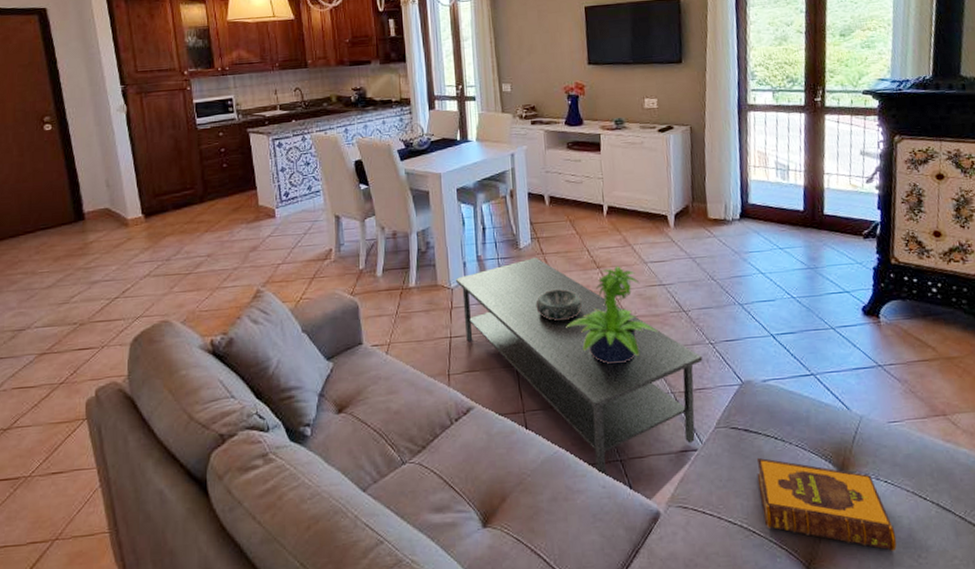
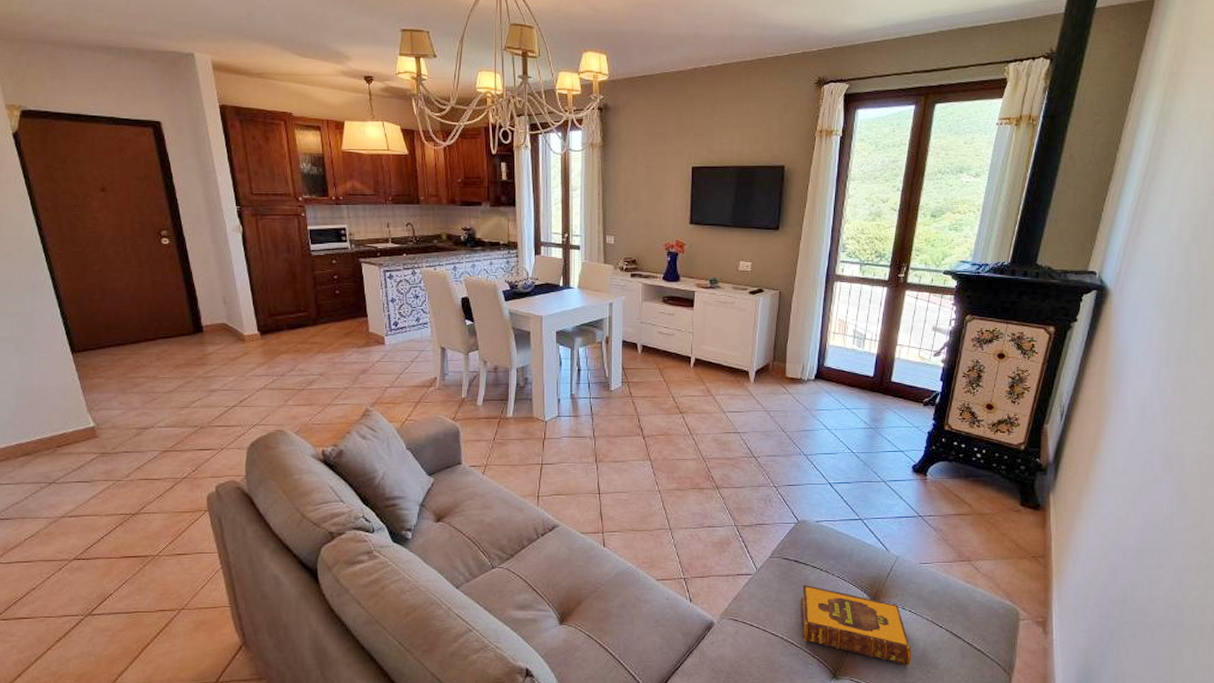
coffee table: present [455,256,703,475] -> none [549,399,766,589]
decorative bowl: present [535,289,583,321] -> none [621,429,664,456]
potted plant: present [566,265,659,365] -> none [647,412,729,498]

